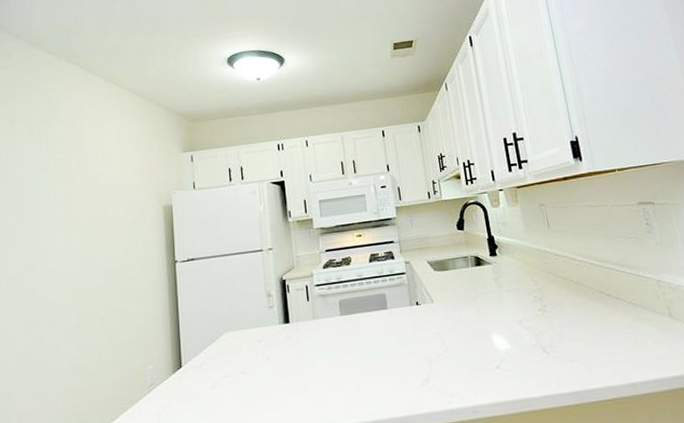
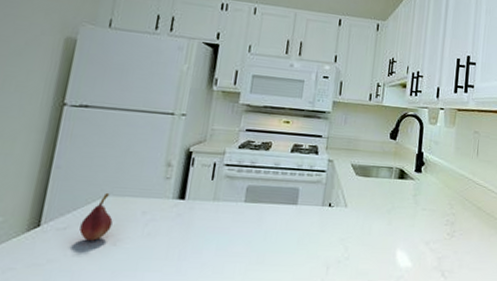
fruit: none [212,329,237,373] -> present [79,192,113,241]

